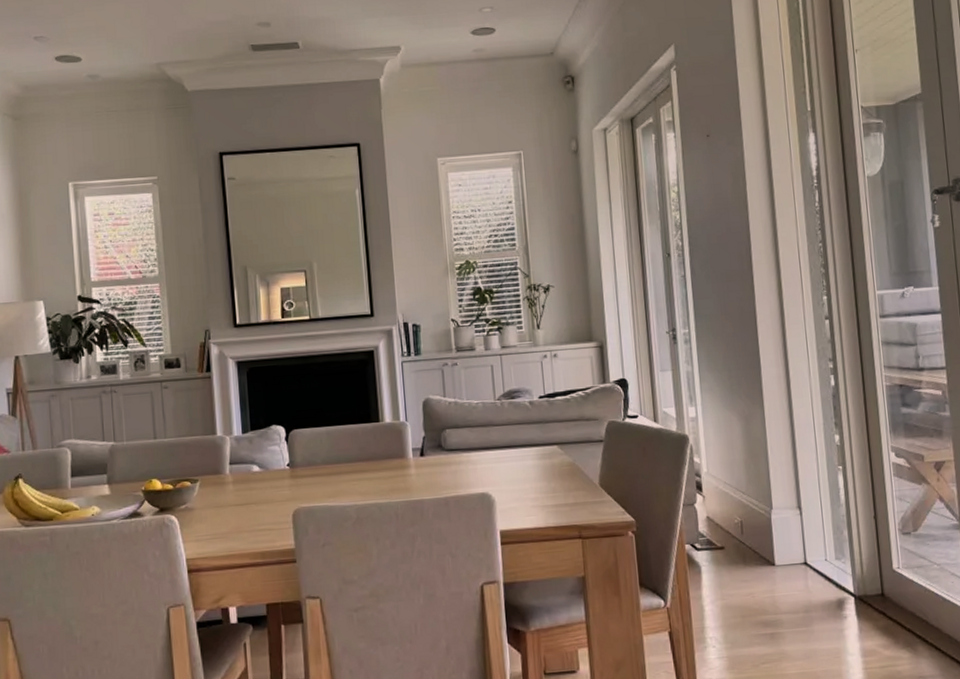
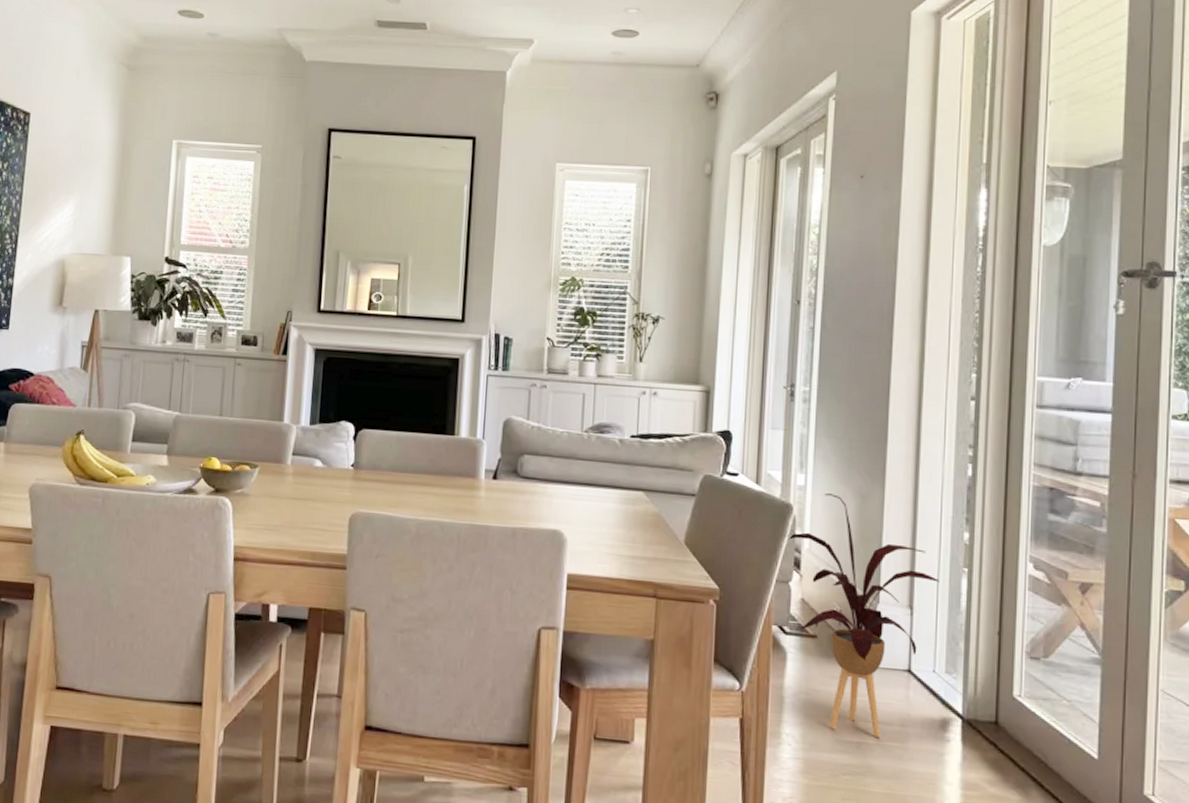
house plant: none [687,420,821,626] -> present [787,493,940,737]

